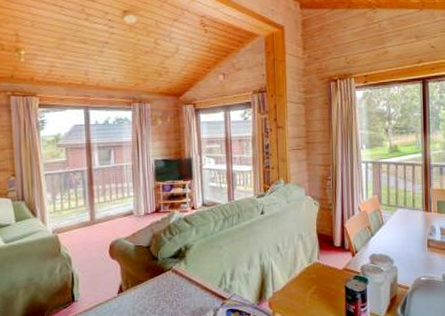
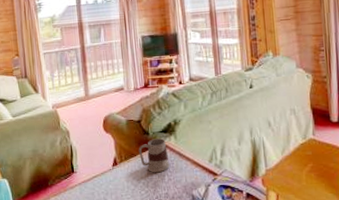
mug: none [146,264,179,299] -> present [138,138,170,173]

